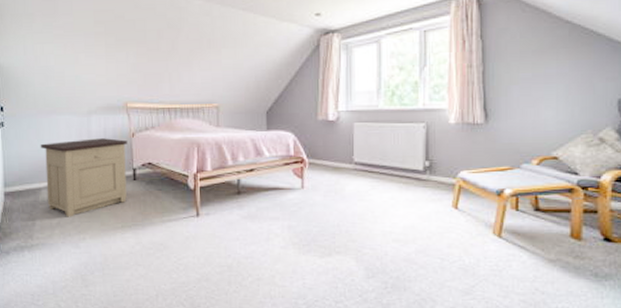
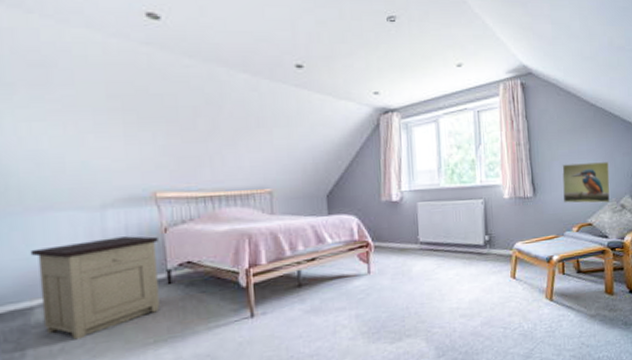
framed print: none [521,88,587,135] -> present [562,162,611,204]

